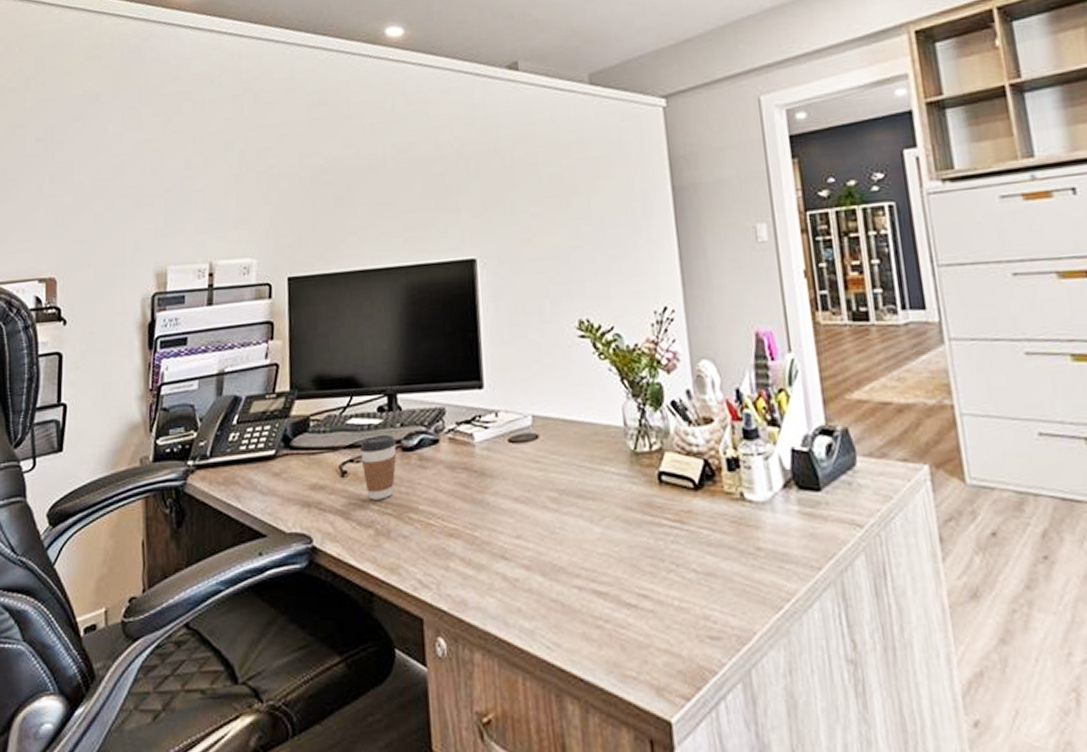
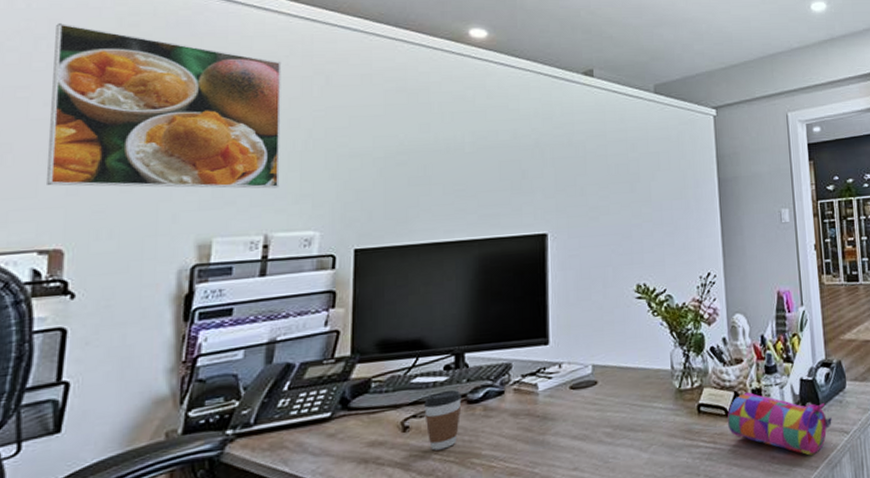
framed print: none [40,61,220,218] -> present [45,22,282,189]
pencil case: none [695,460,838,552] -> present [727,391,832,456]

